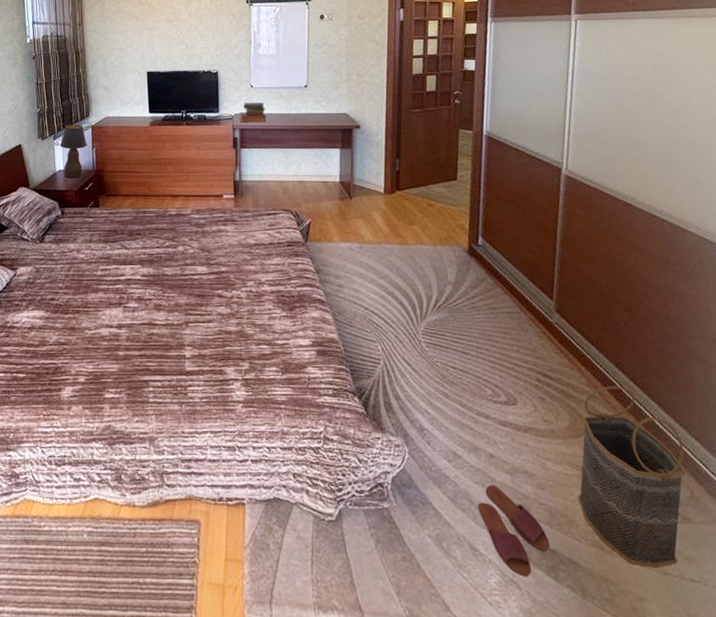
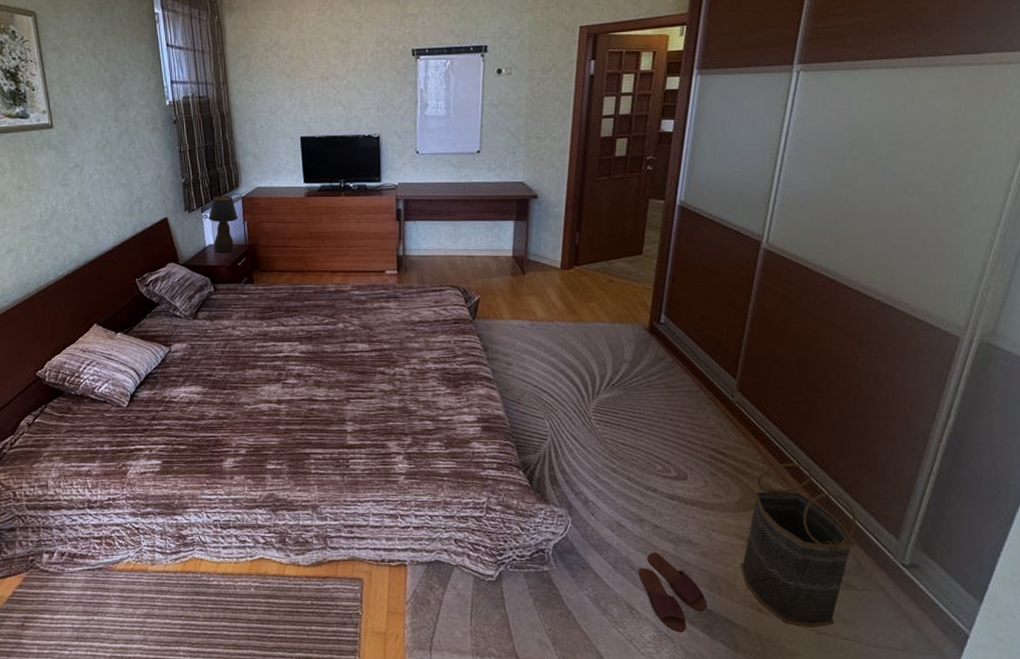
books: present [239,102,267,122] -> none [403,169,434,193]

